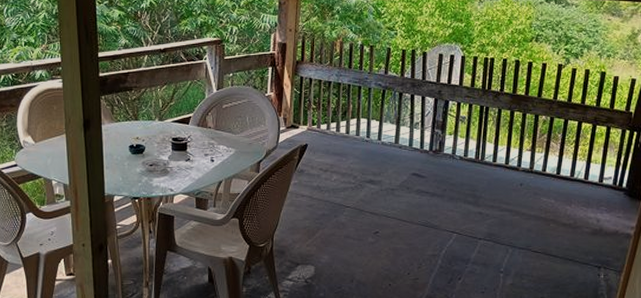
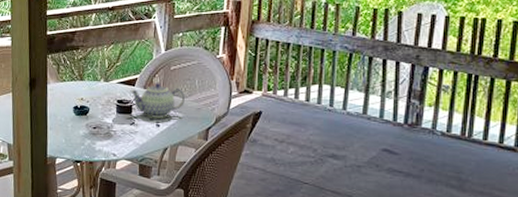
teapot: none [184,120,237,154] -> present [130,82,185,118]

